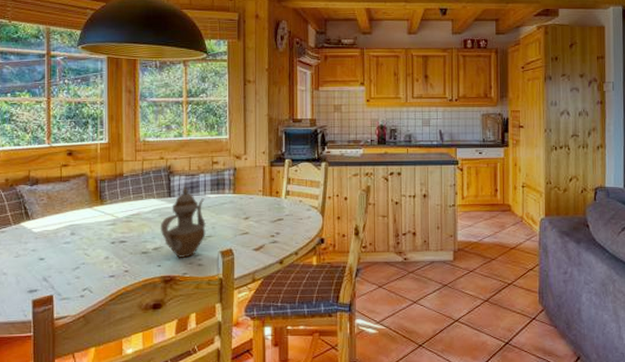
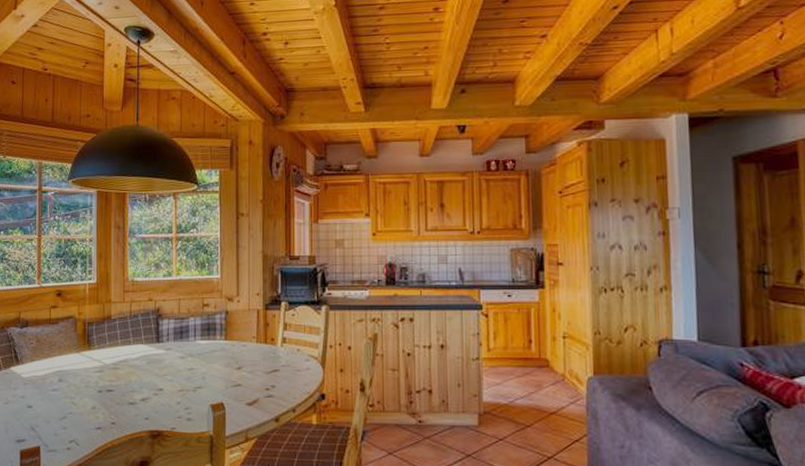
teapot: present [160,185,206,258] -> none [148,330,196,411]

